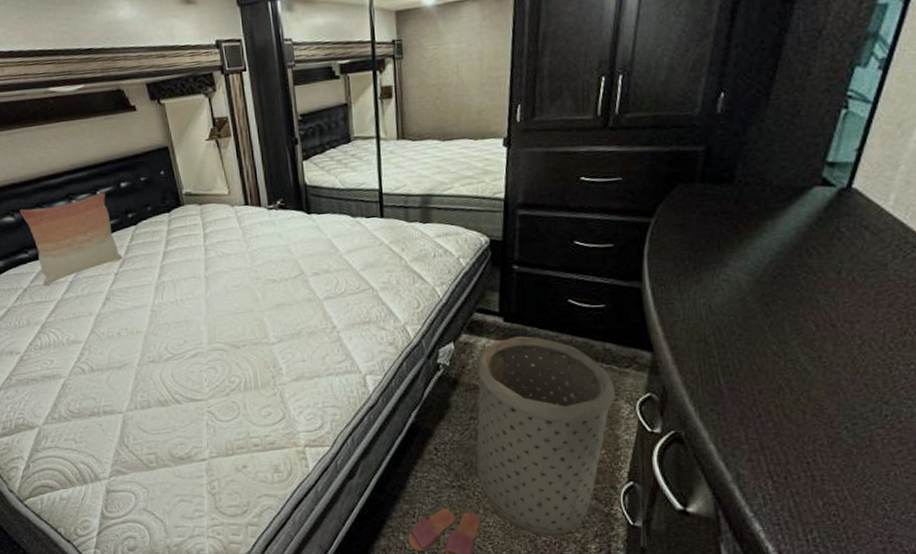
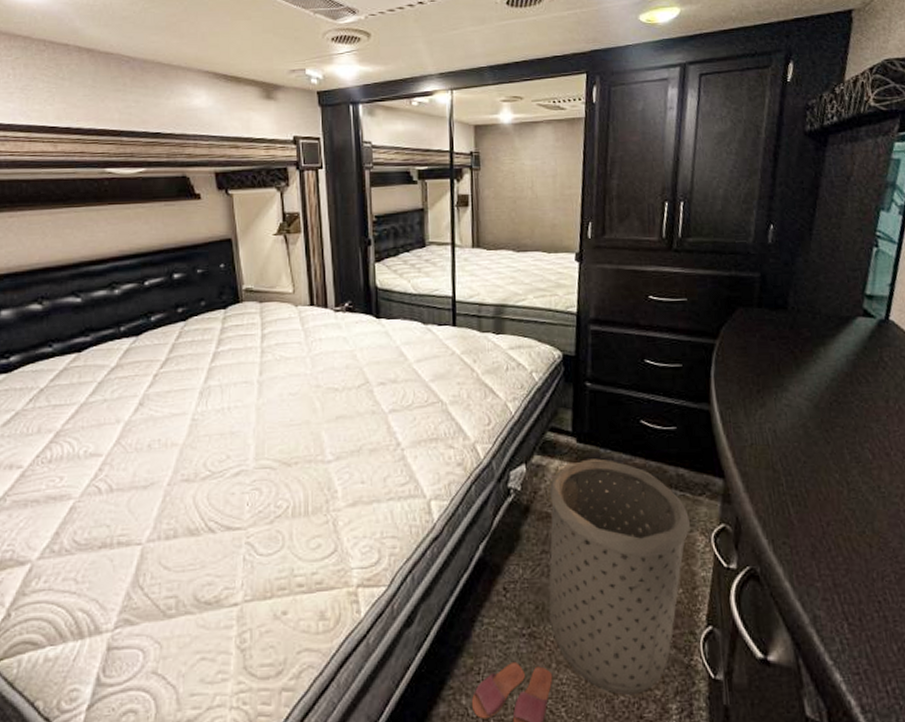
pillow: present [20,192,123,286] -> none [50,283,166,387]

